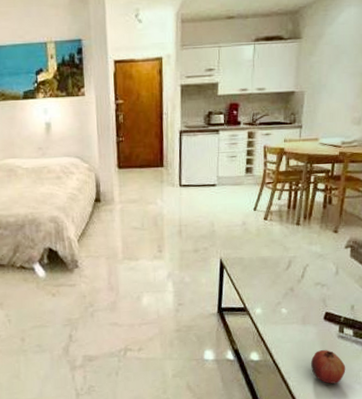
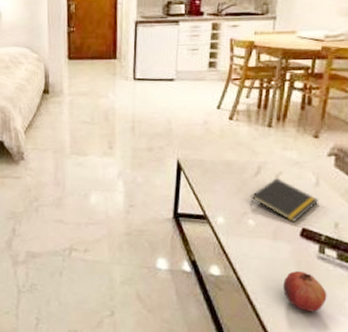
notepad: none [282,270,339,308] -> present [249,178,319,223]

